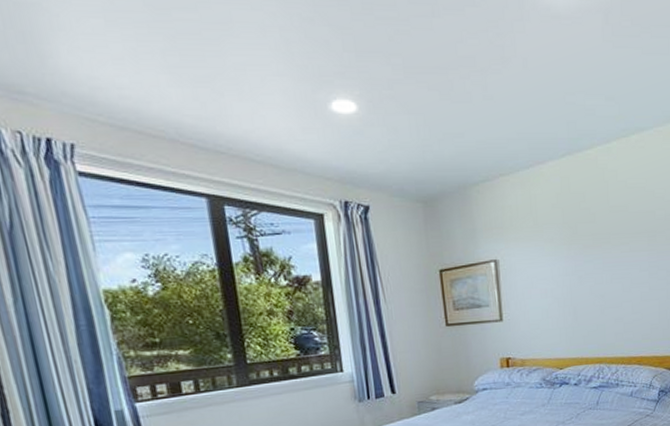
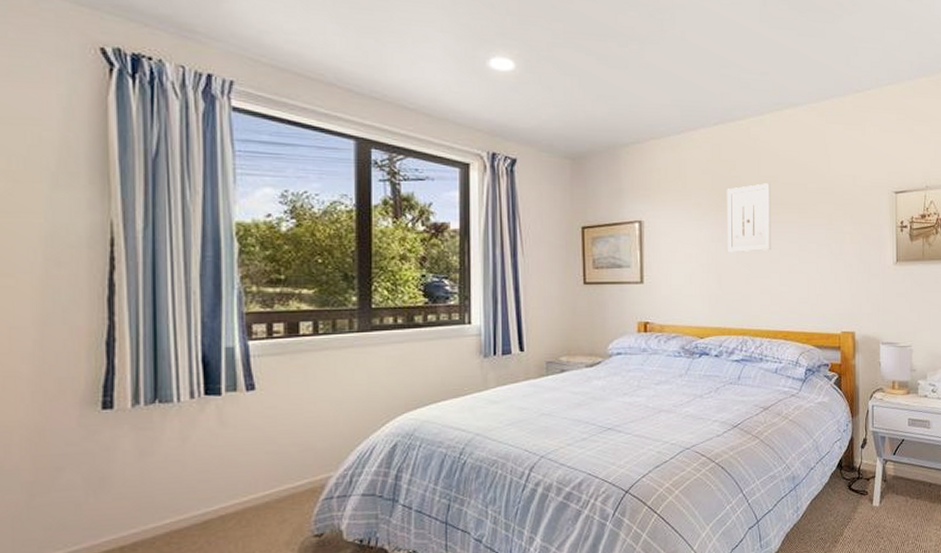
wall art: none [577,213,623,286] -> present [726,183,771,253]

